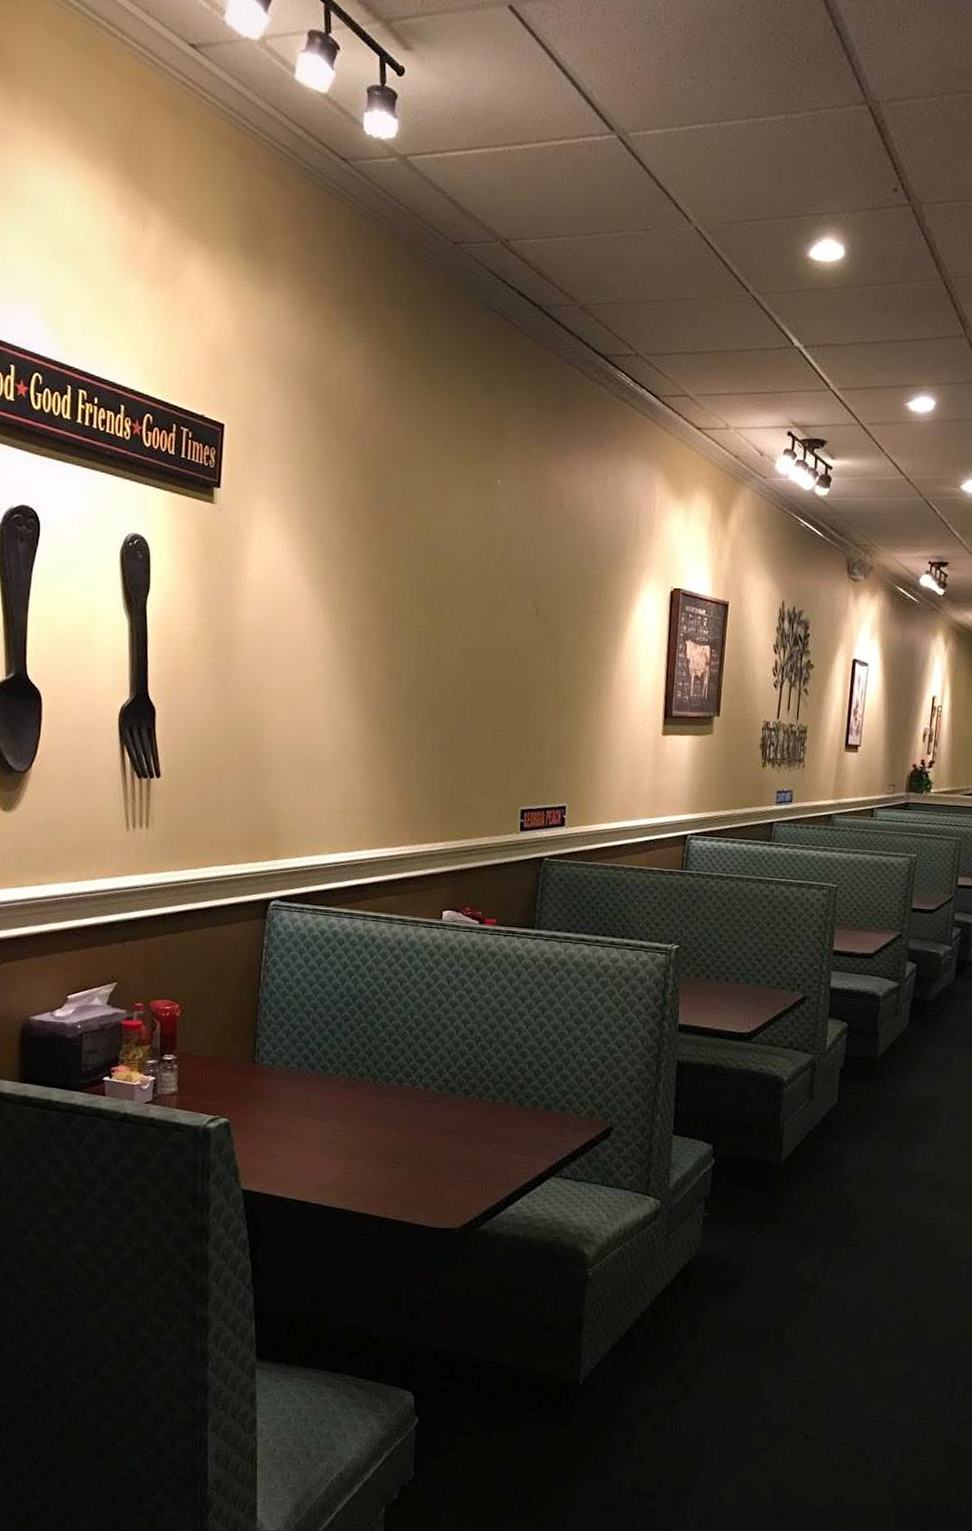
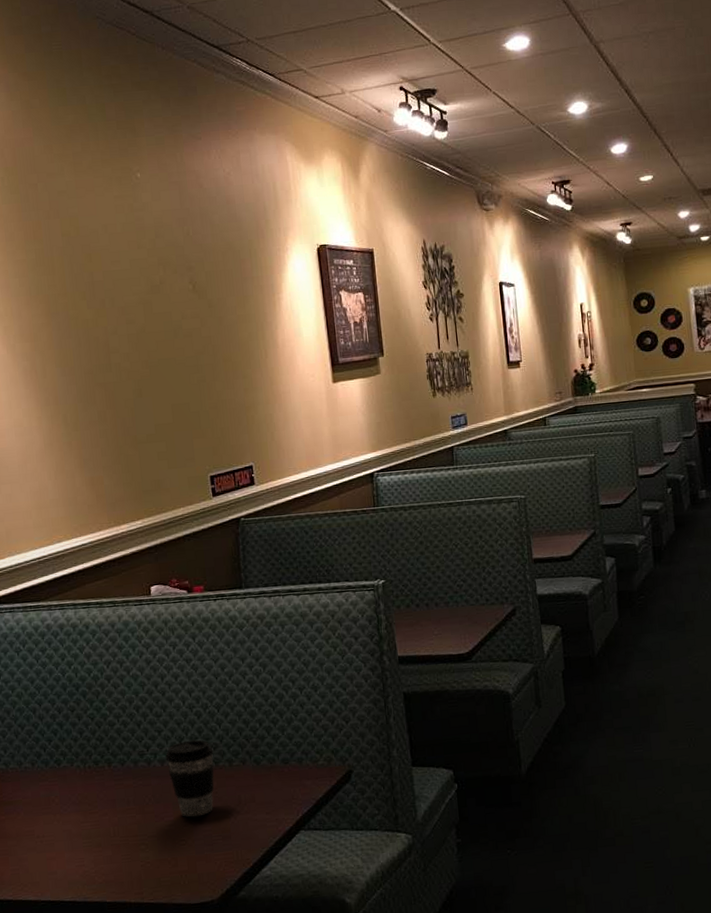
coffee cup: none [430,1069,479,1145] -> present [165,739,214,817]

